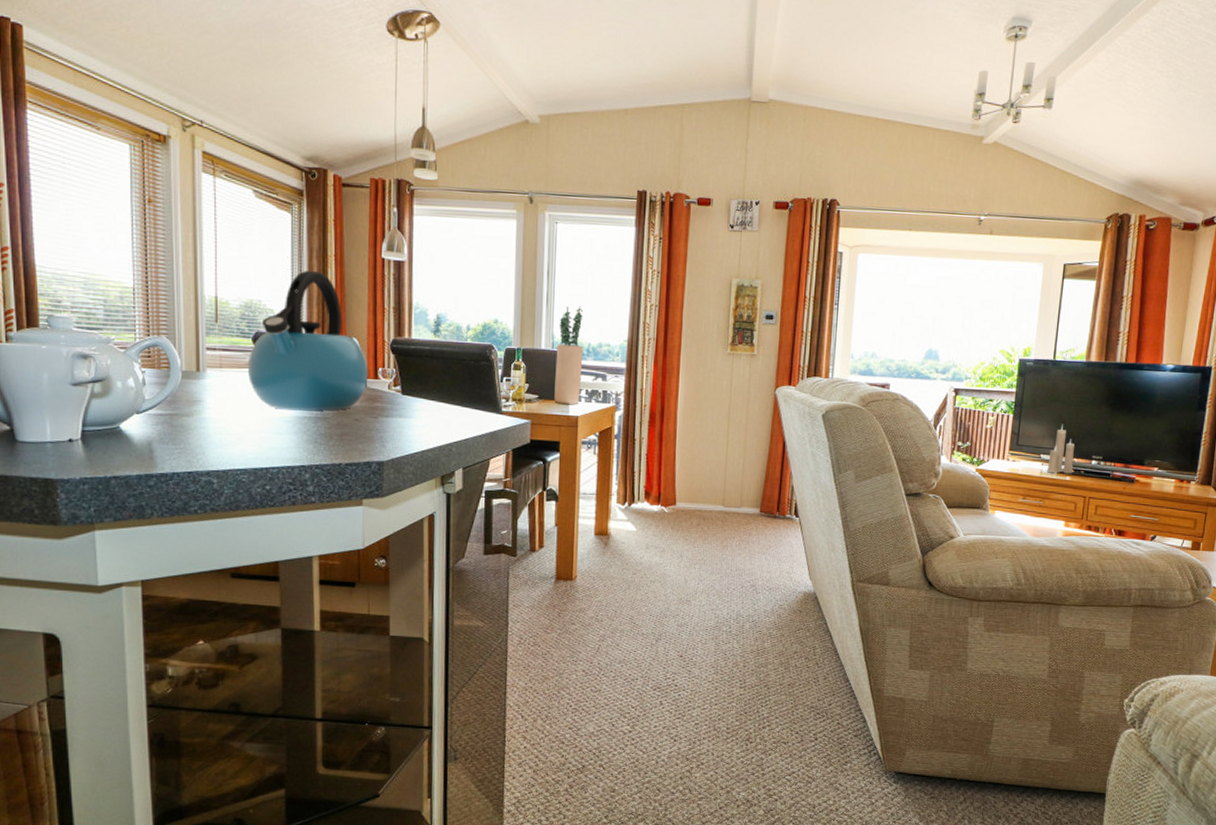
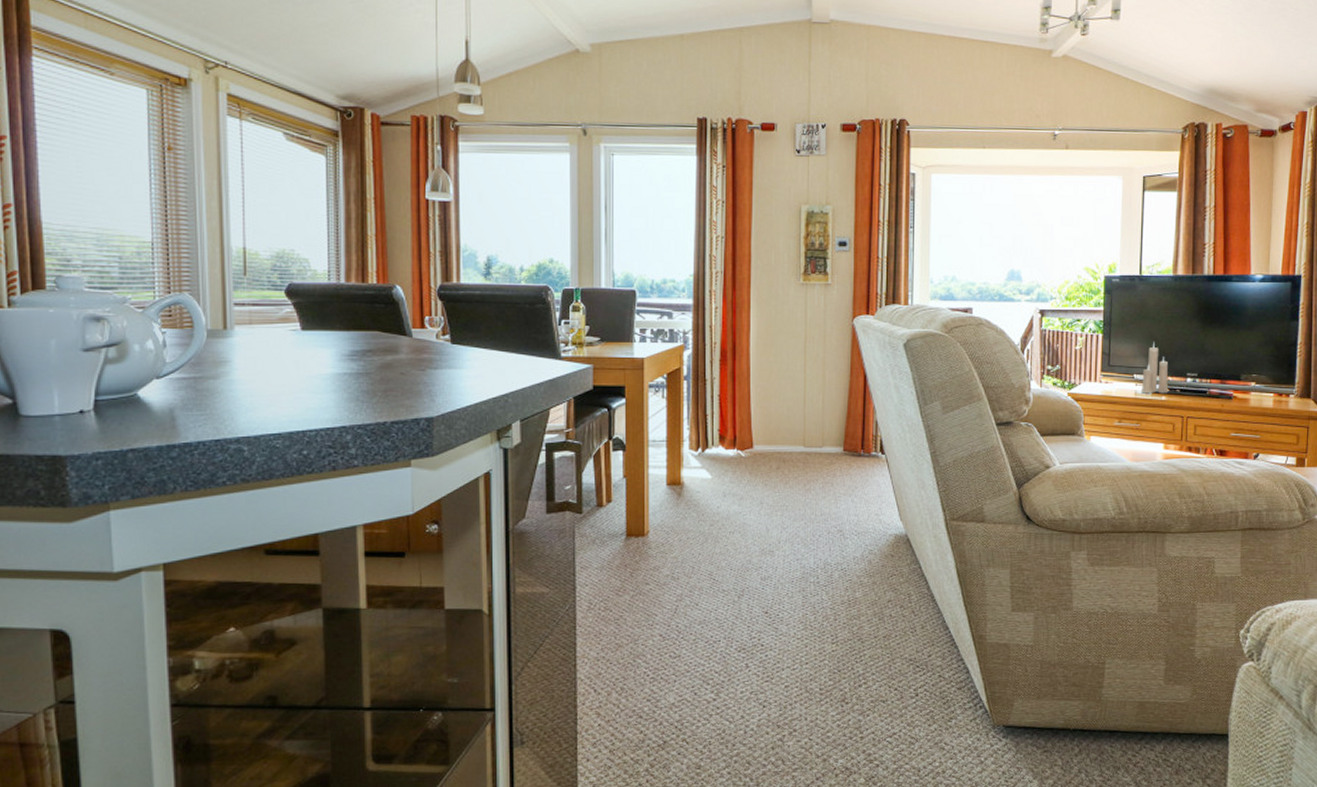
kettle: present [247,271,369,411] -> none [280,216,414,367]
vase: present [554,306,584,405] -> none [617,241,647,347]

